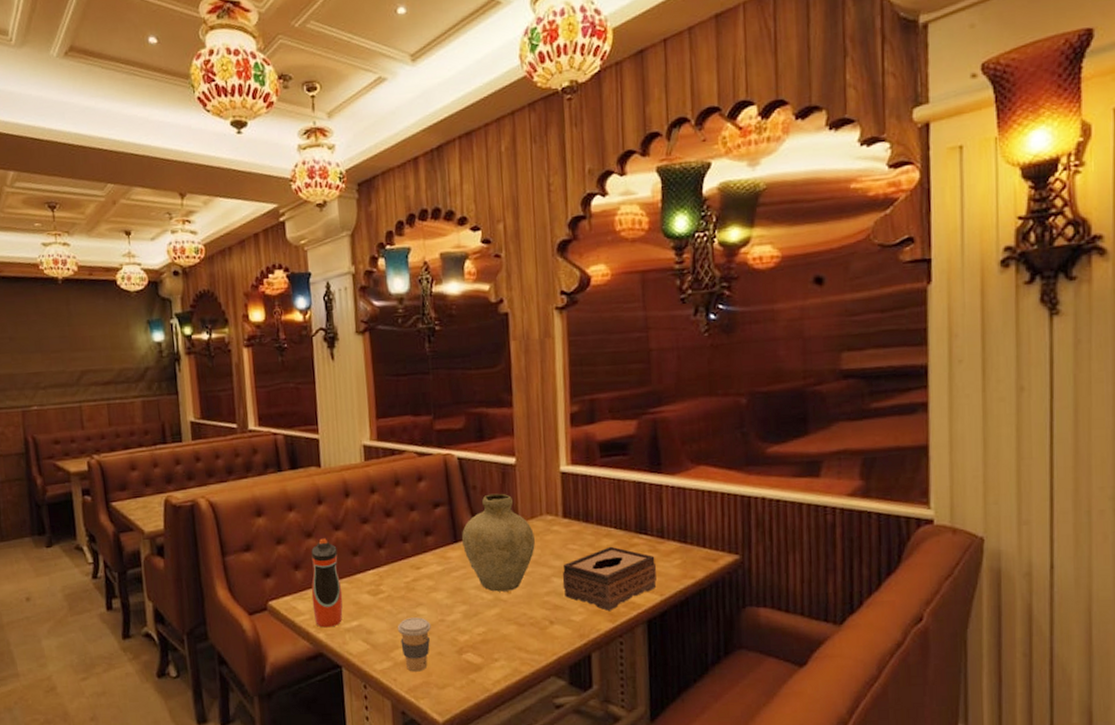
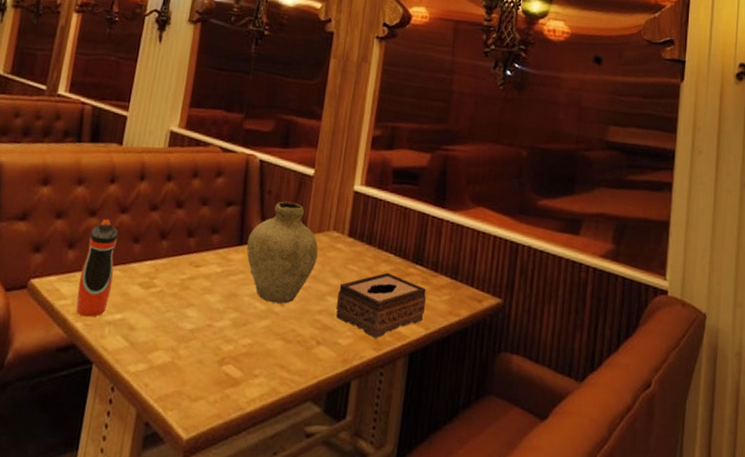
coffee cup: present [397,617,431,672] -> none [161,318,198,379]

